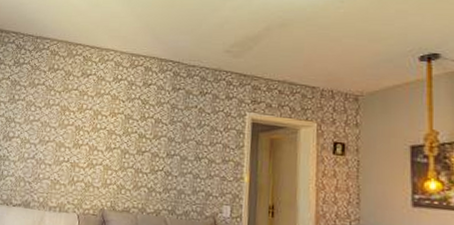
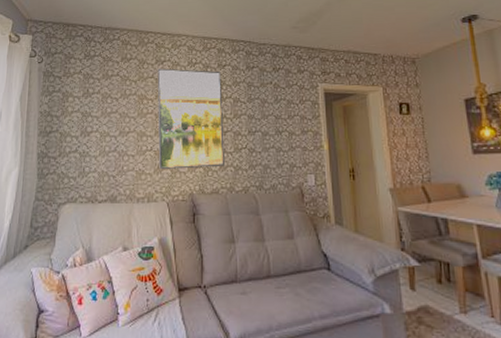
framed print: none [73,81,146,186] -> present [157,68,224,169]

